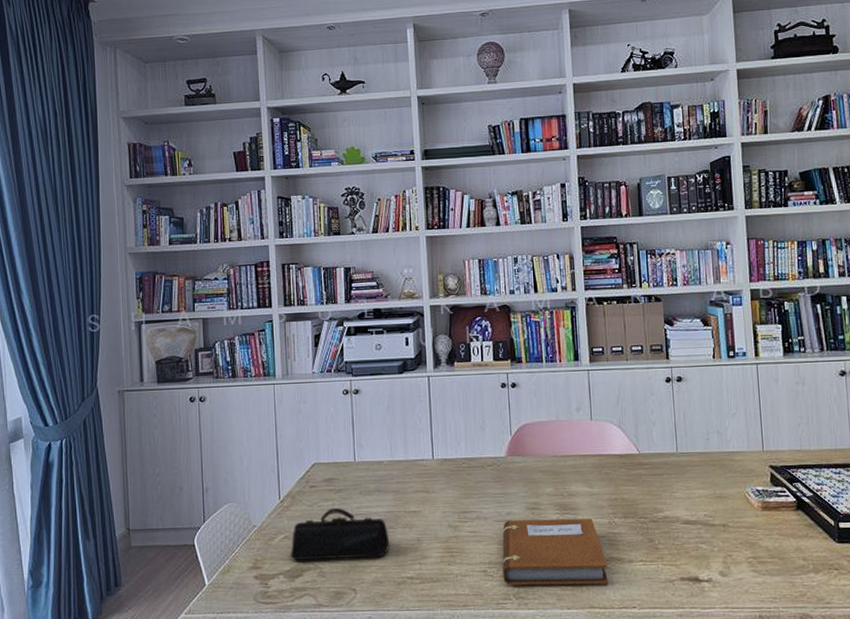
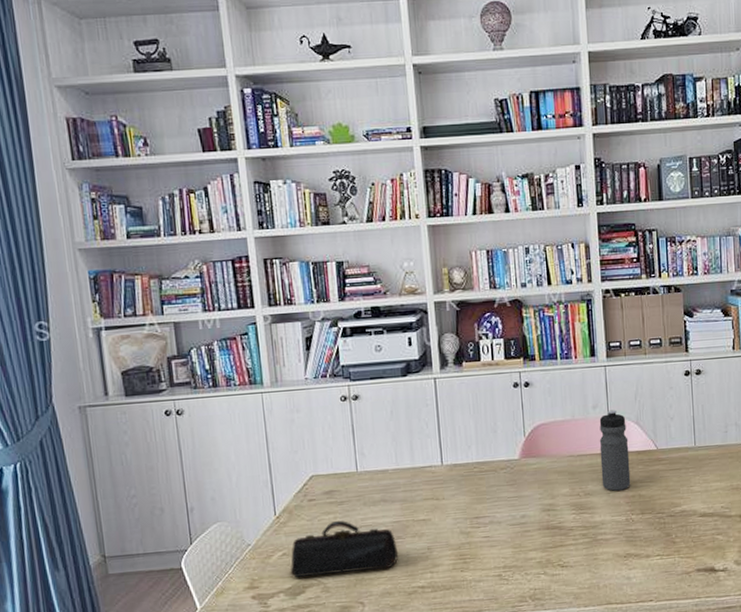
notebook: present [502,518,608,586] -> none [517,516,625,588]
water bottle: none [582,413,614,493] -> present [599,410,631,491]

